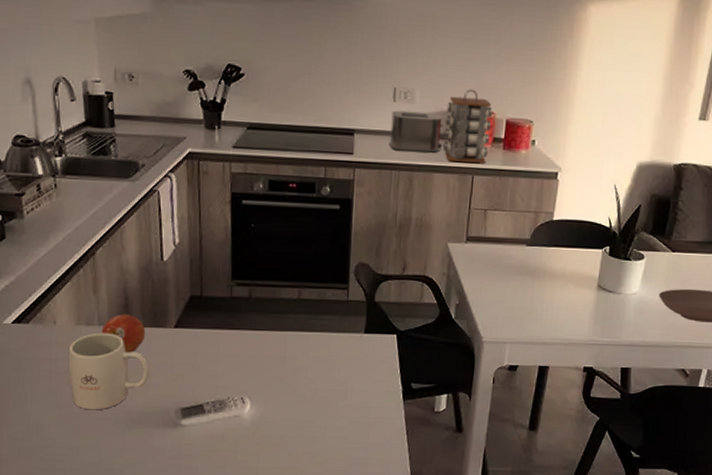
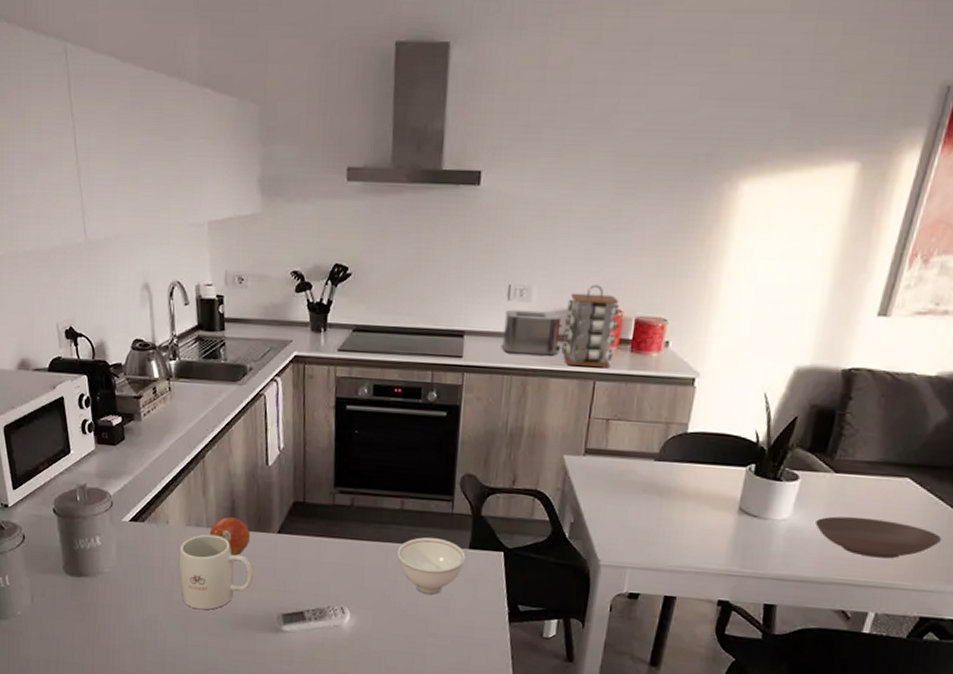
bowl: none [295,324,361,379] -> present [397,537,466,594]

